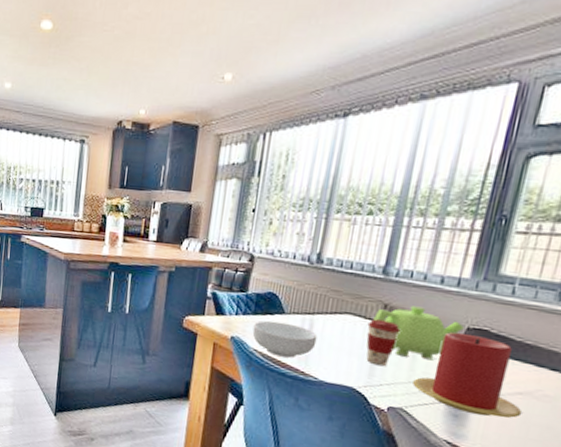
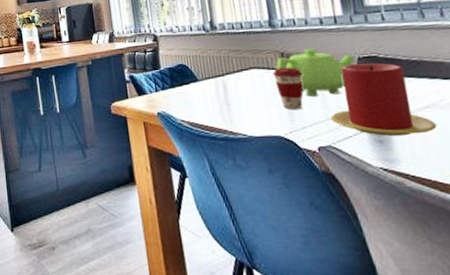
cereal bowl: present [252,320,318,358] -> none [174,89,235,122]

